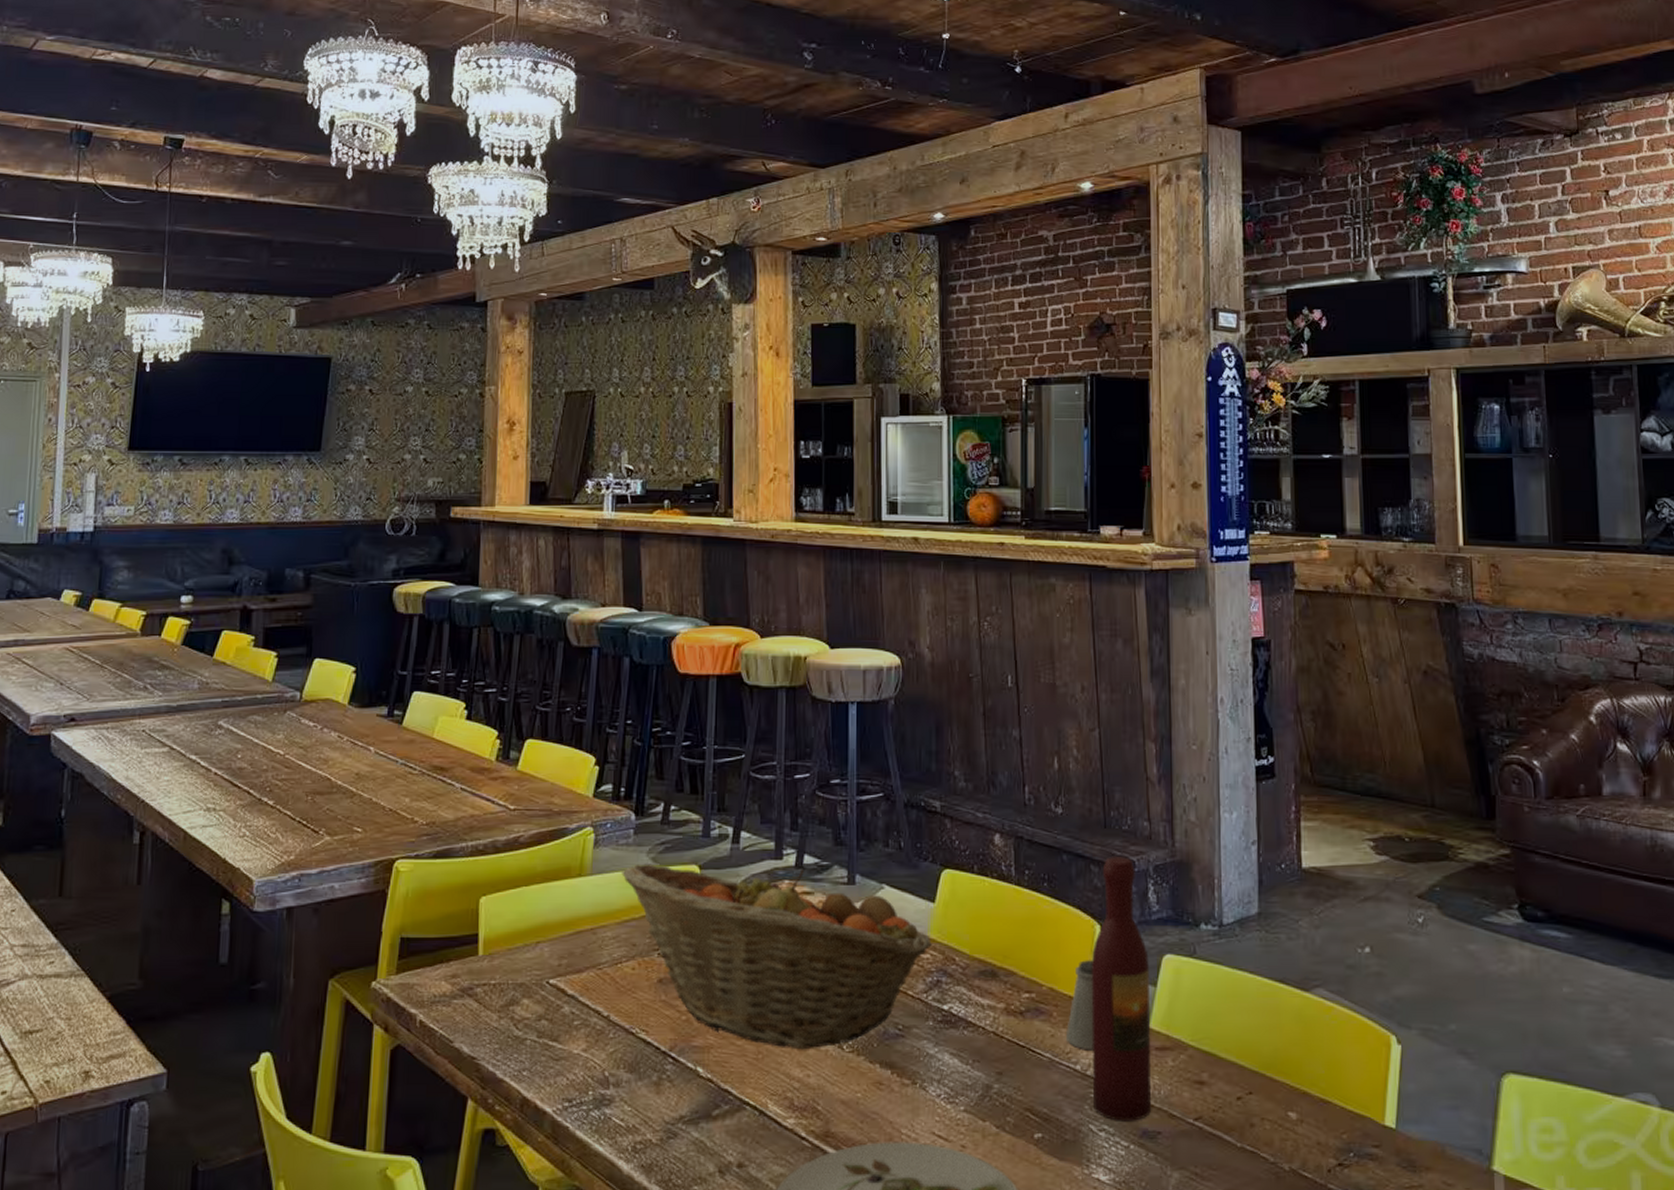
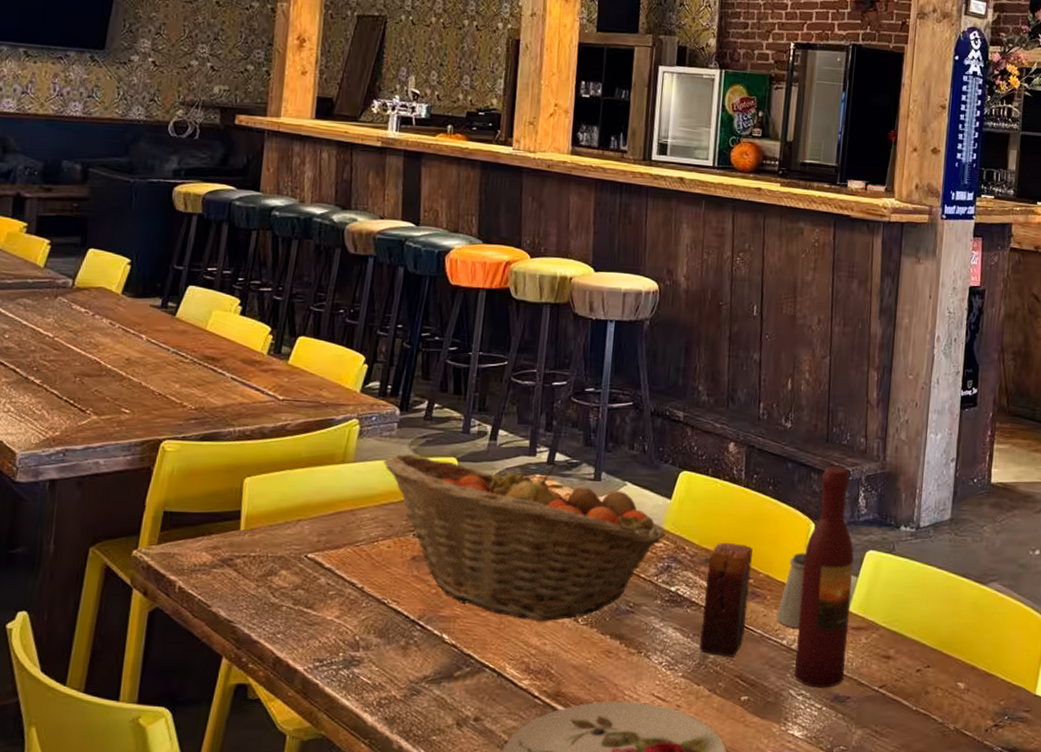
candle: none [980,950,1032,1086] -> present [699,542,753,657]

